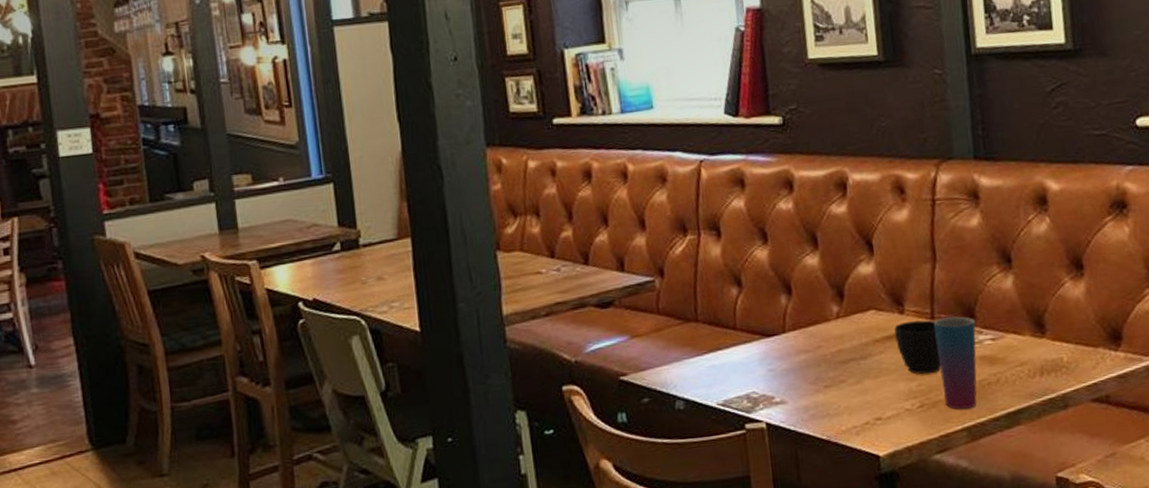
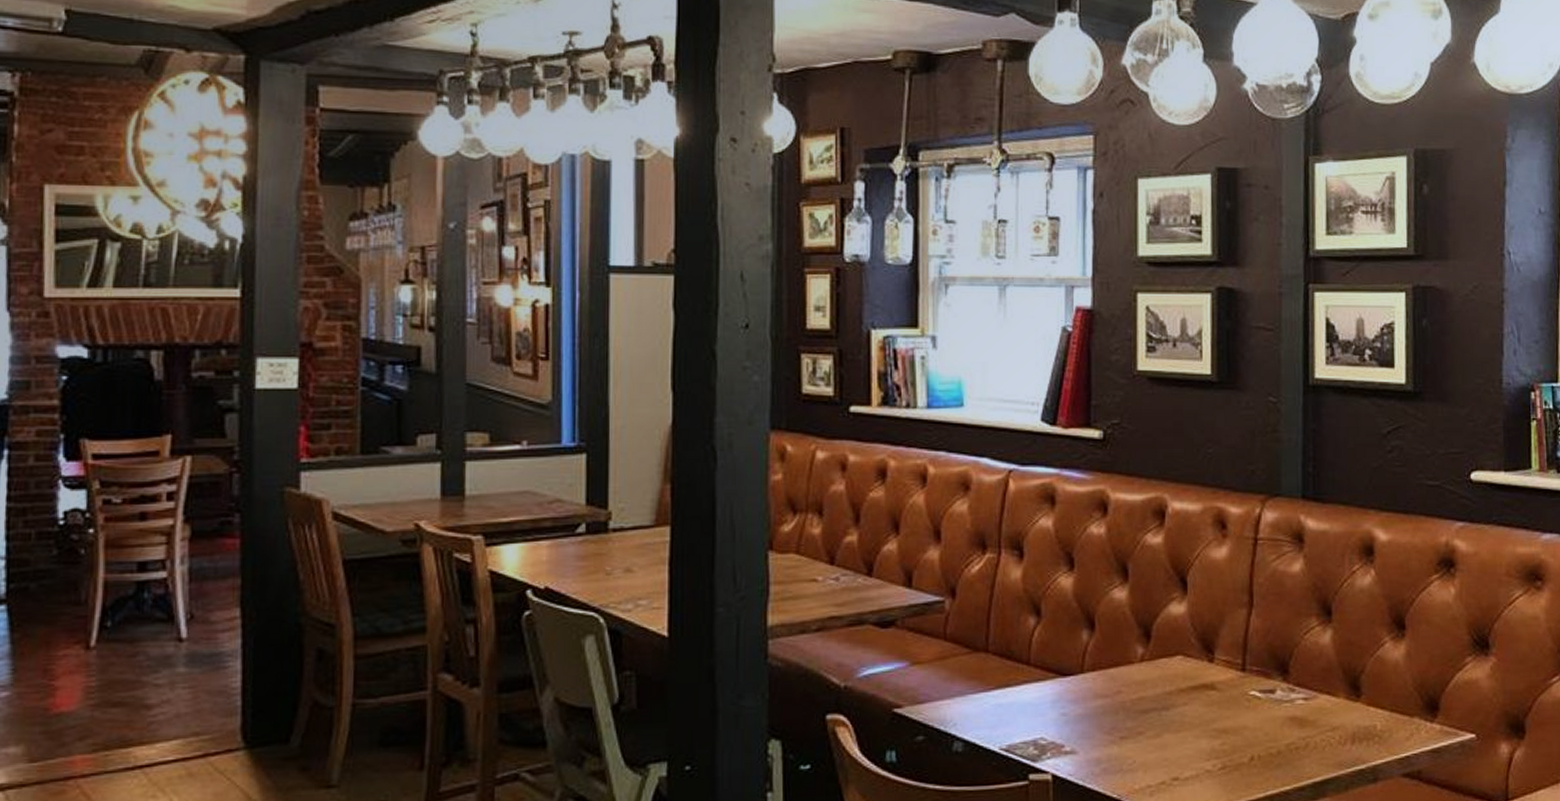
cup: present [894,320,942,374] -> none [1202,671,1248,732]
cup: present [934,316,977,409] -> none [1245,670,1289,774]

